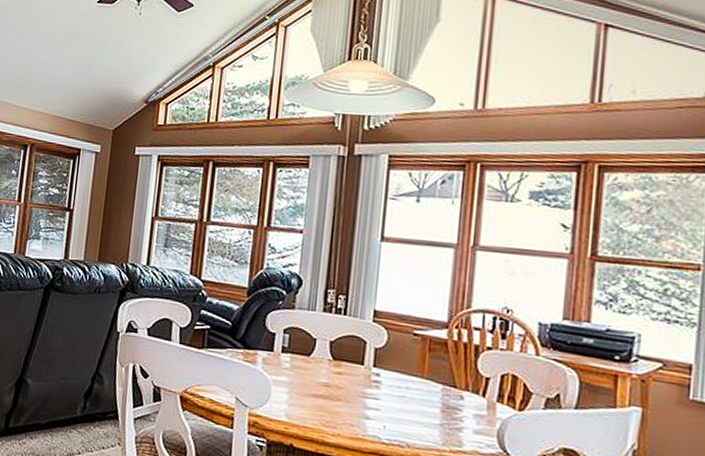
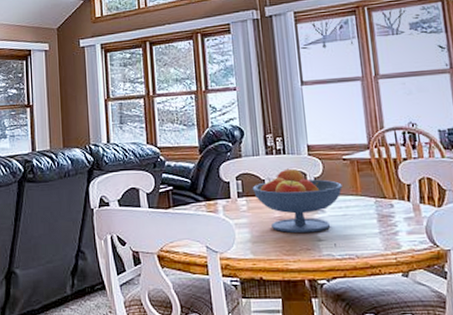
fruit bowl: none [299,331,407,409] -> present [252,168,343,234]

